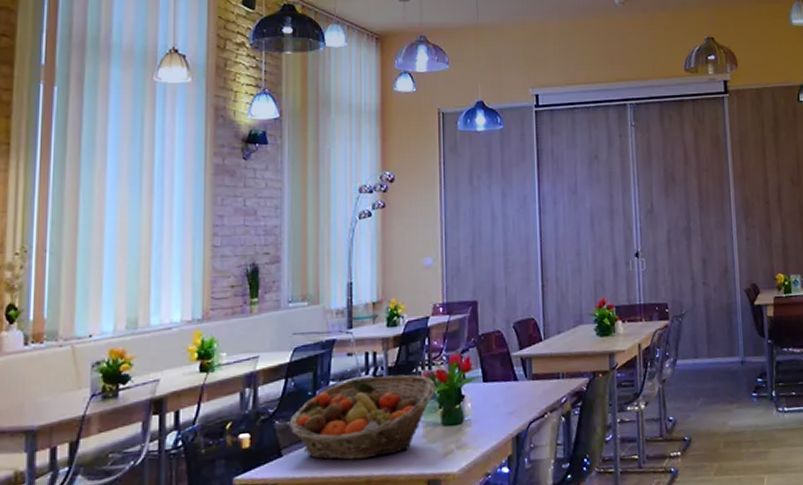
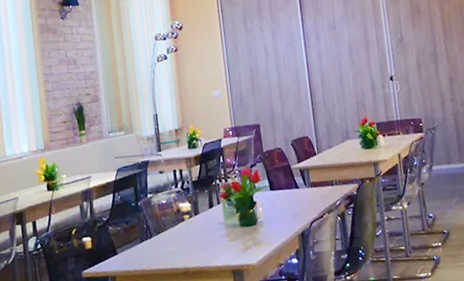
fruit basket: present [289,374,436,460] -> none [120,186,233,256]

